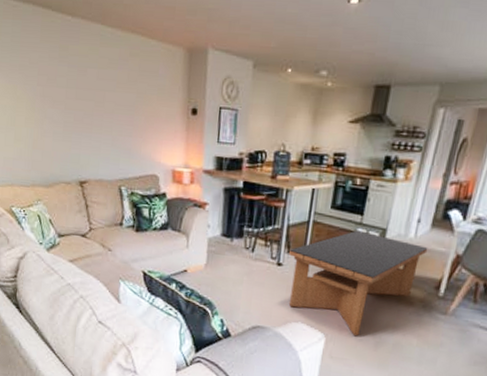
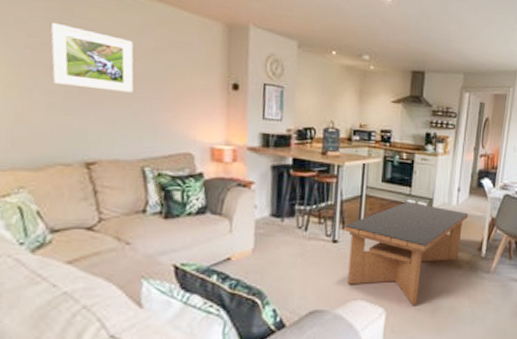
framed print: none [53,61,113,121] -> present [51,22,134,93]

